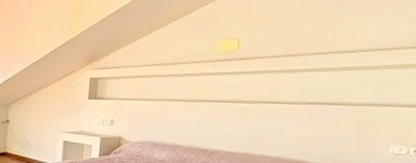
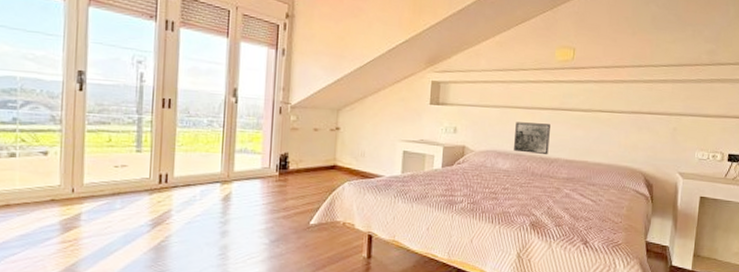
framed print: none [171,114,210,147] -> present [514,122,550,155]

